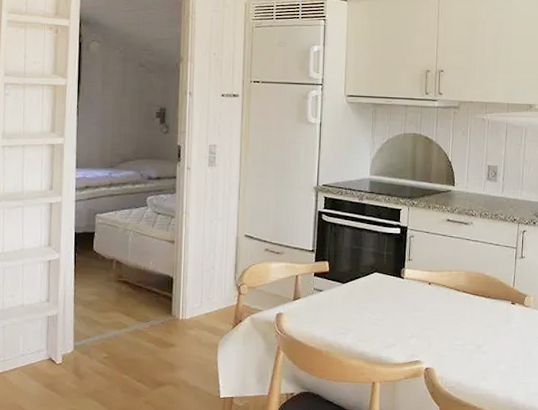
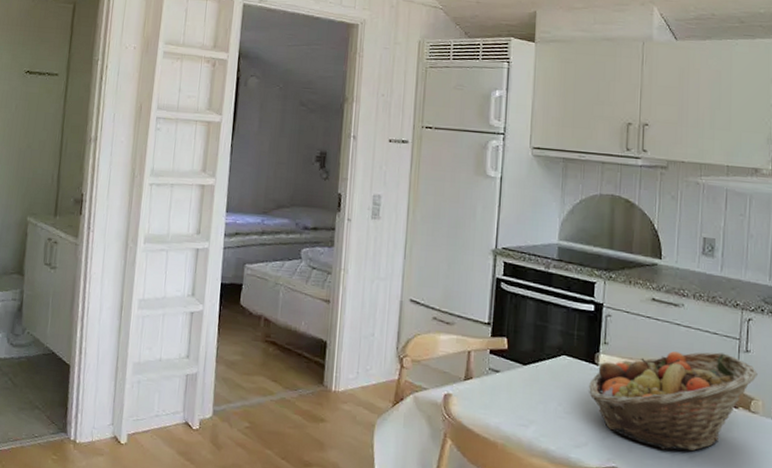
fruit basket: none [397,260,530,343] -> present [589,351,758,451]

